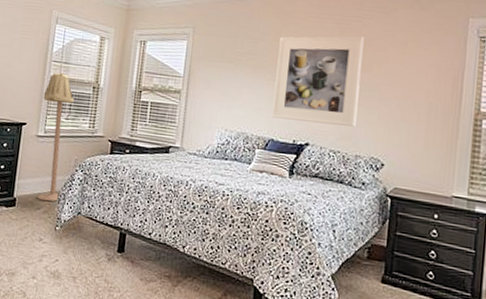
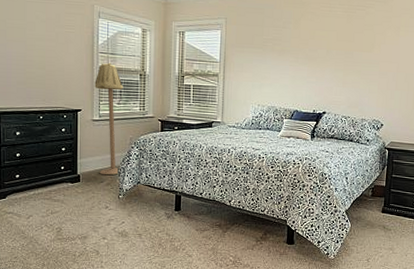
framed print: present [272,36,364,127] -> none [296,22,367,96]

